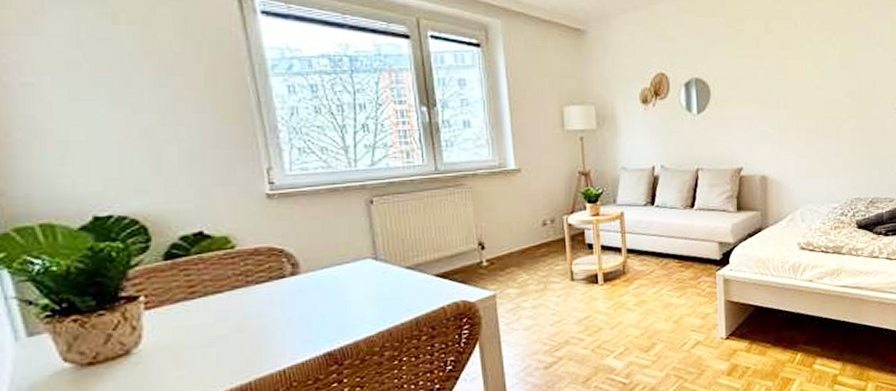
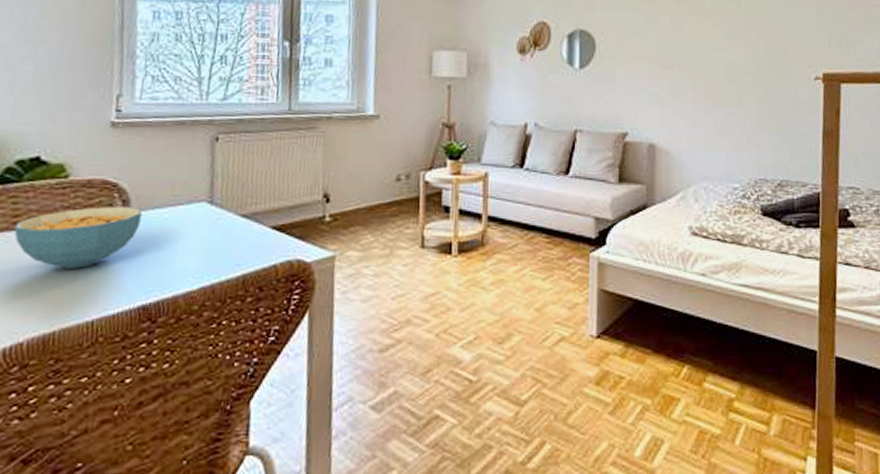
cereal bowl: none [191,268,312,328] -> present [13,206,142,268]

